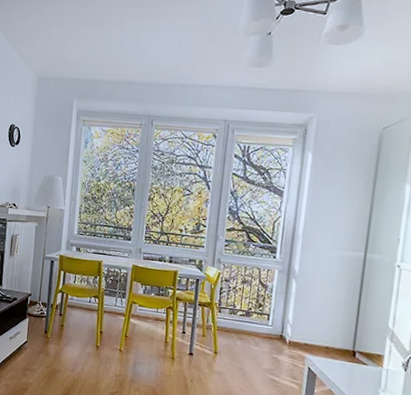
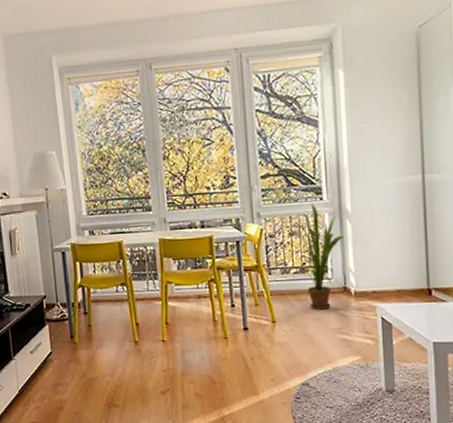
house plant: none [240,259,288,351] -> present [284,203,343,310]

